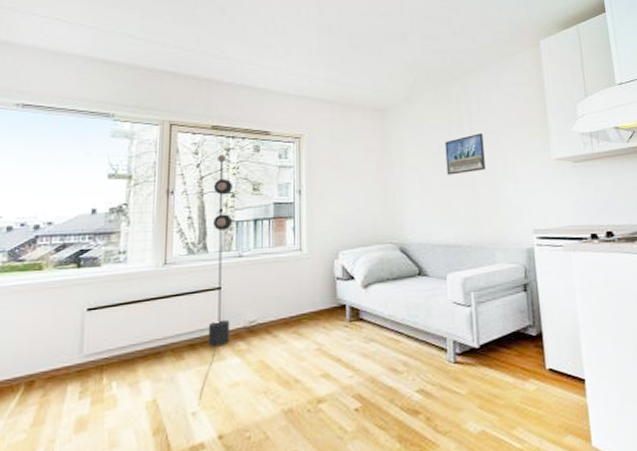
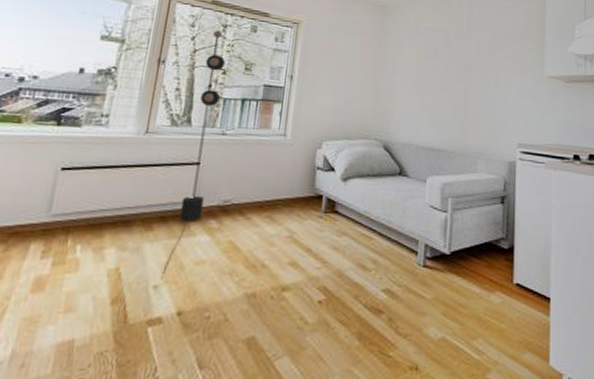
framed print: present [445,133,486,175] -> none [439,42,480,80]

